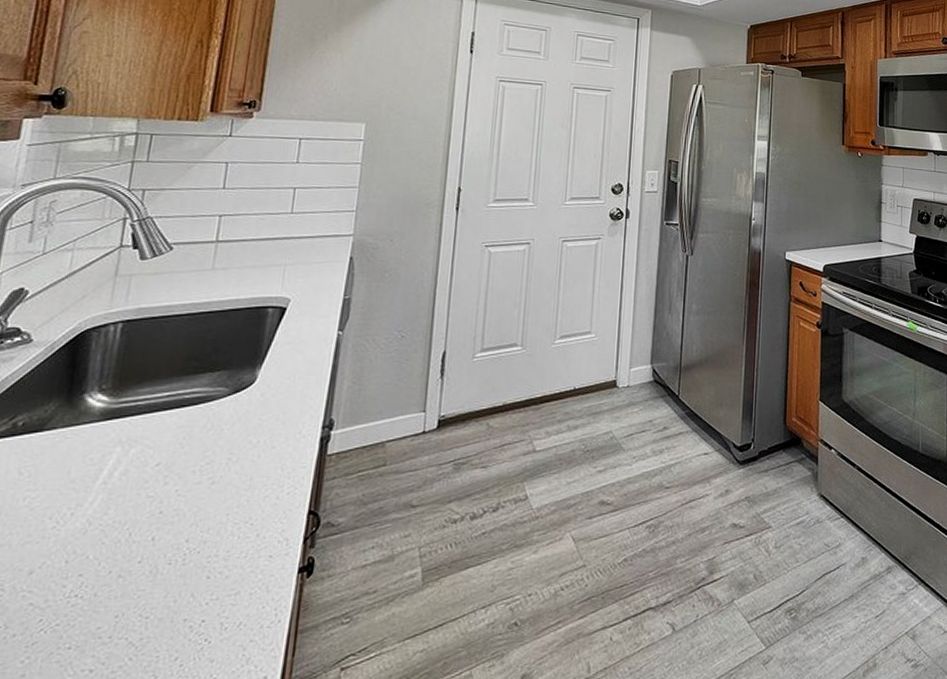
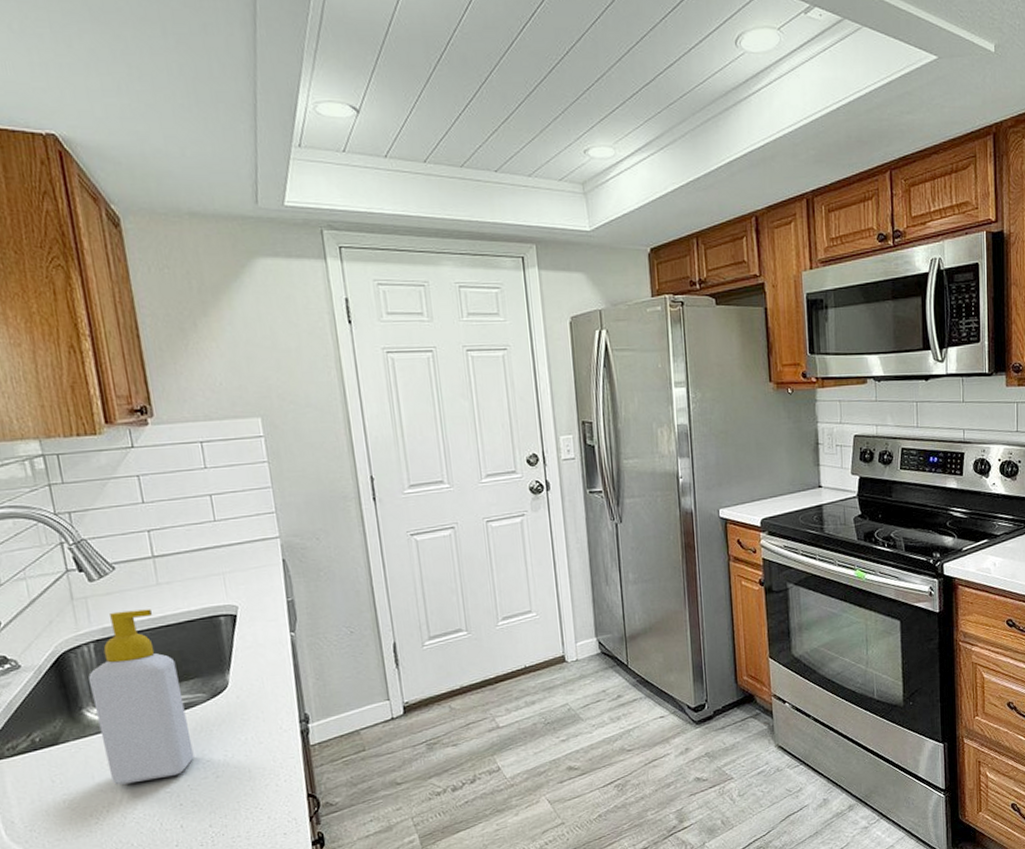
soap bottle: none [90,292,206,484] -> present [89,609,194,785]

